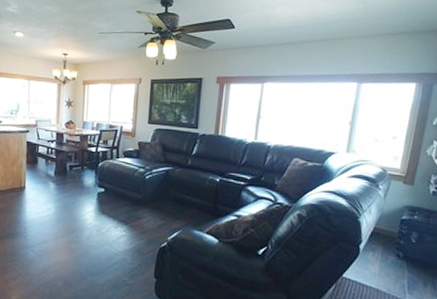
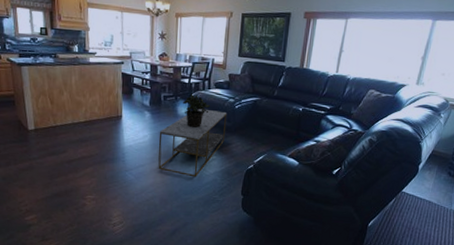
coffee table: none [62,179,137,256] -> present [158,108,228,177]
potted plant: none [90,162,120,201] -> present [183,93,211,128]

